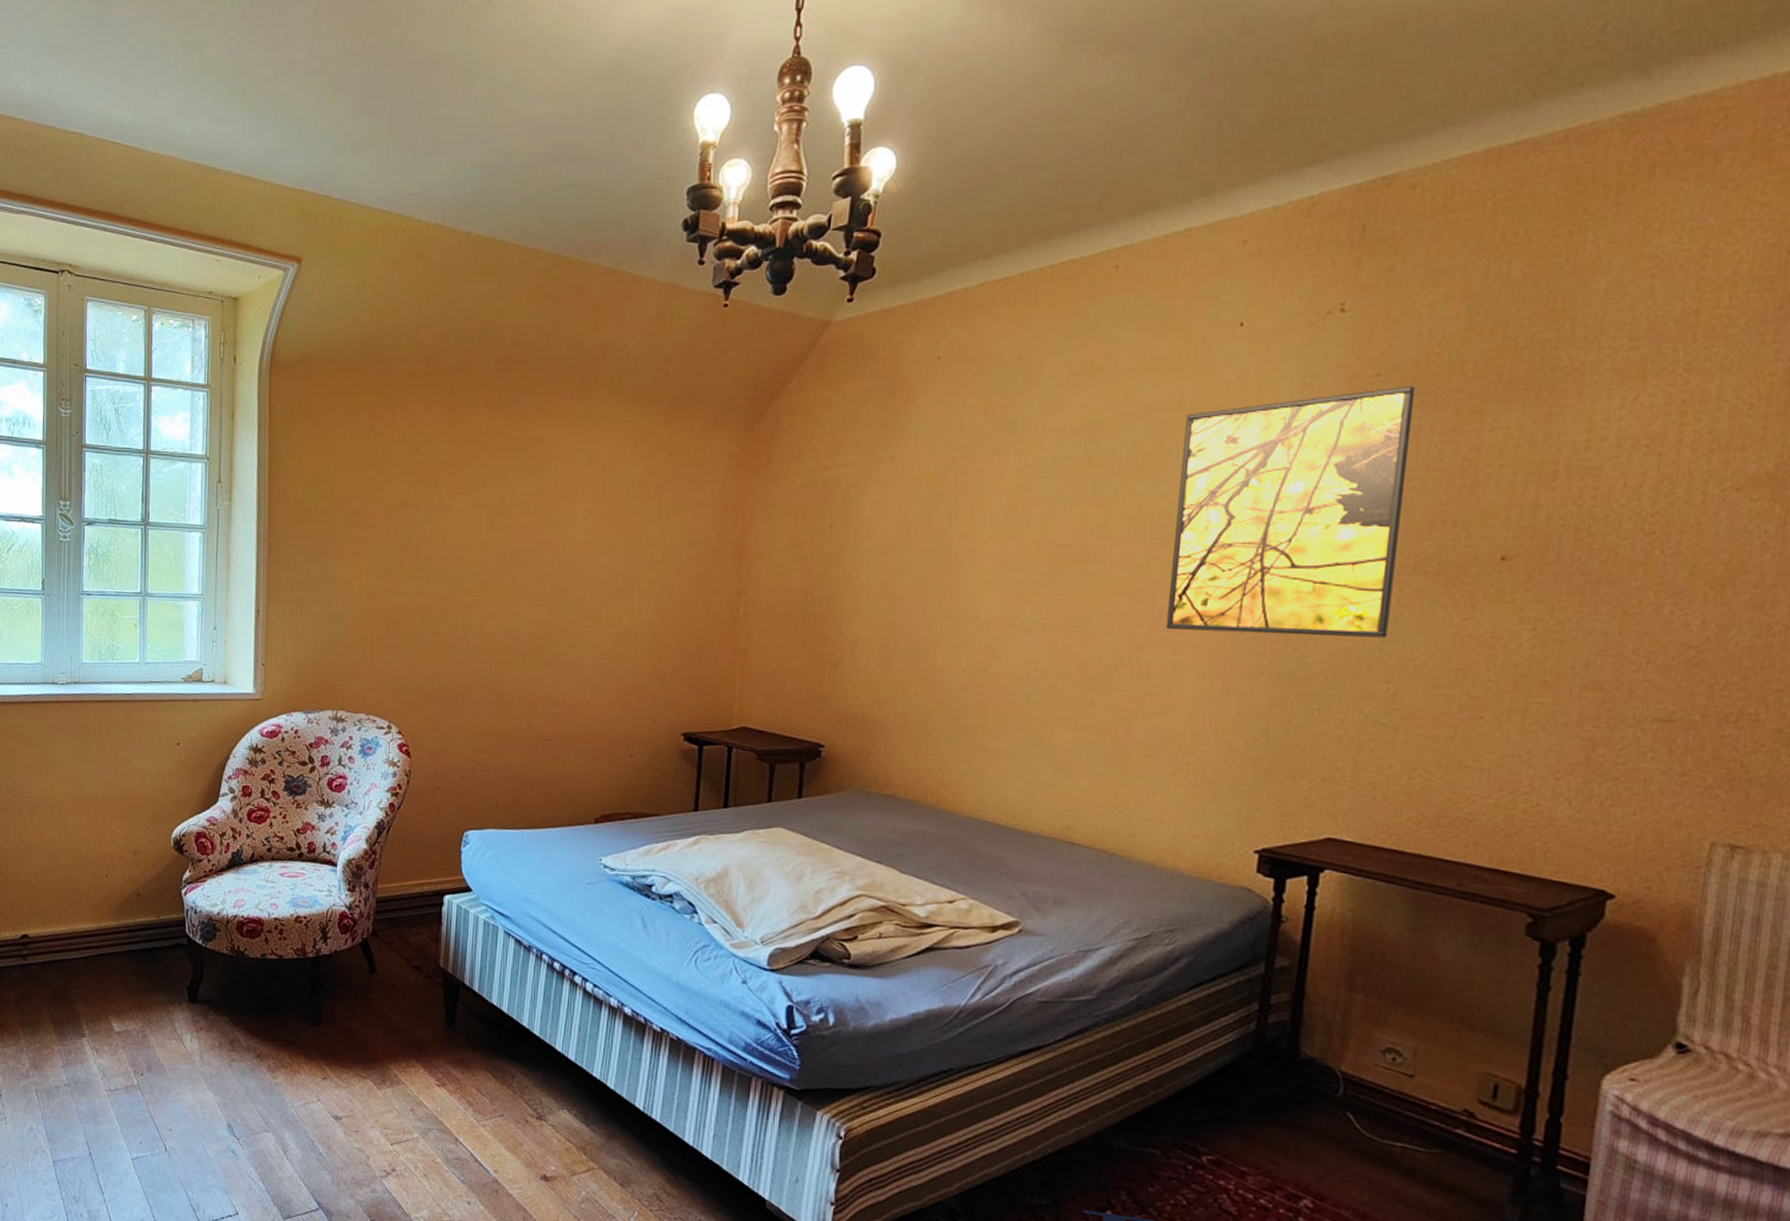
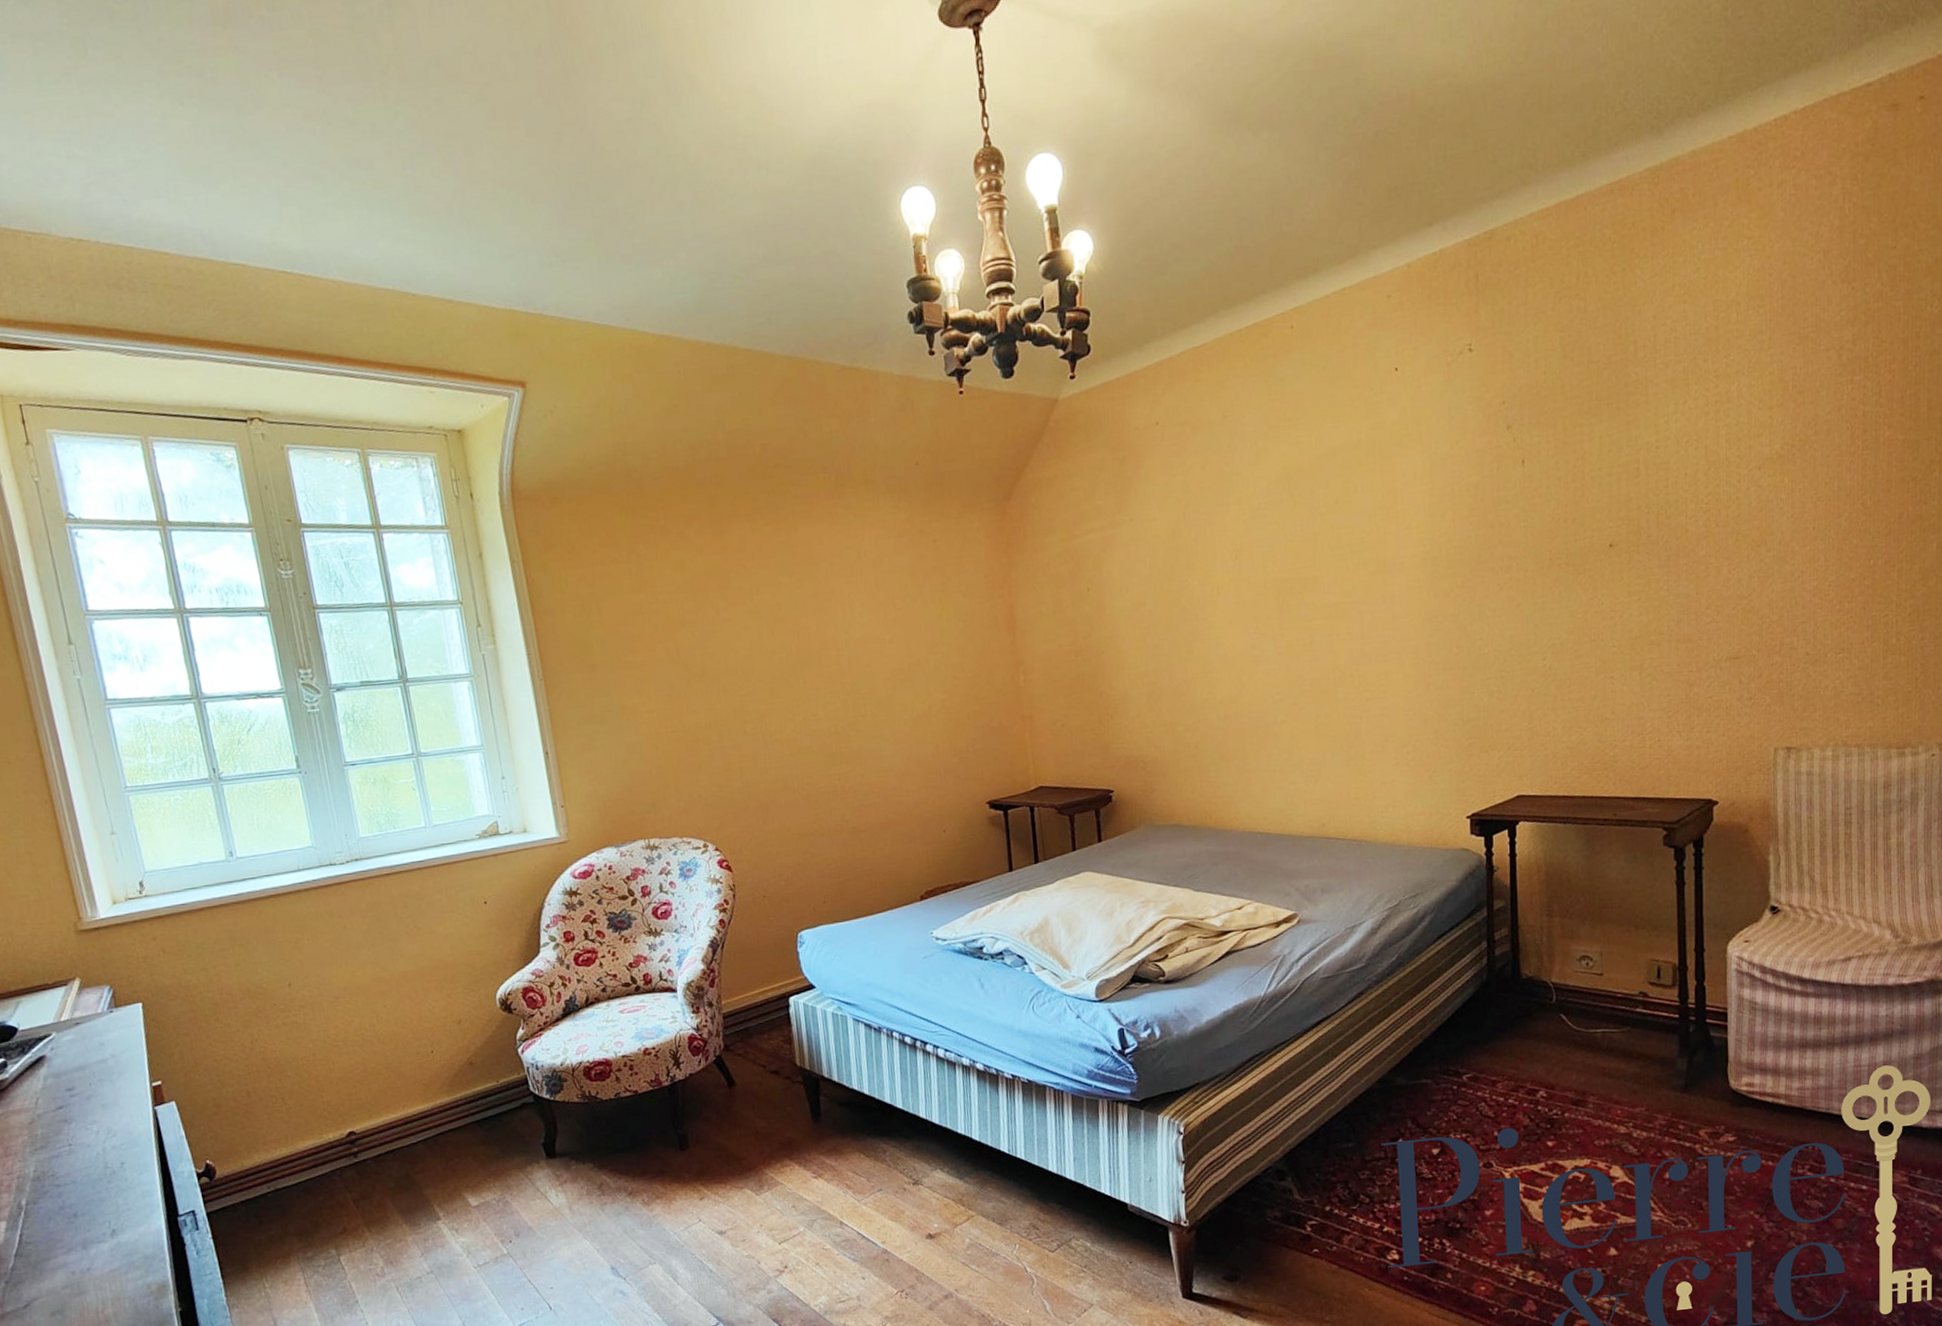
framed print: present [1165,385,1416,638] -> none [1365,409,1538,641]

